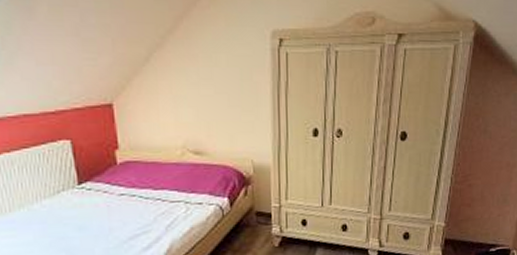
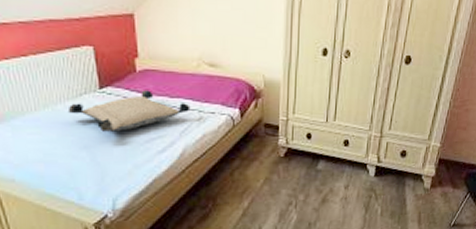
pillow: none [44,183,176,230] -> present [67,90,191,132]

